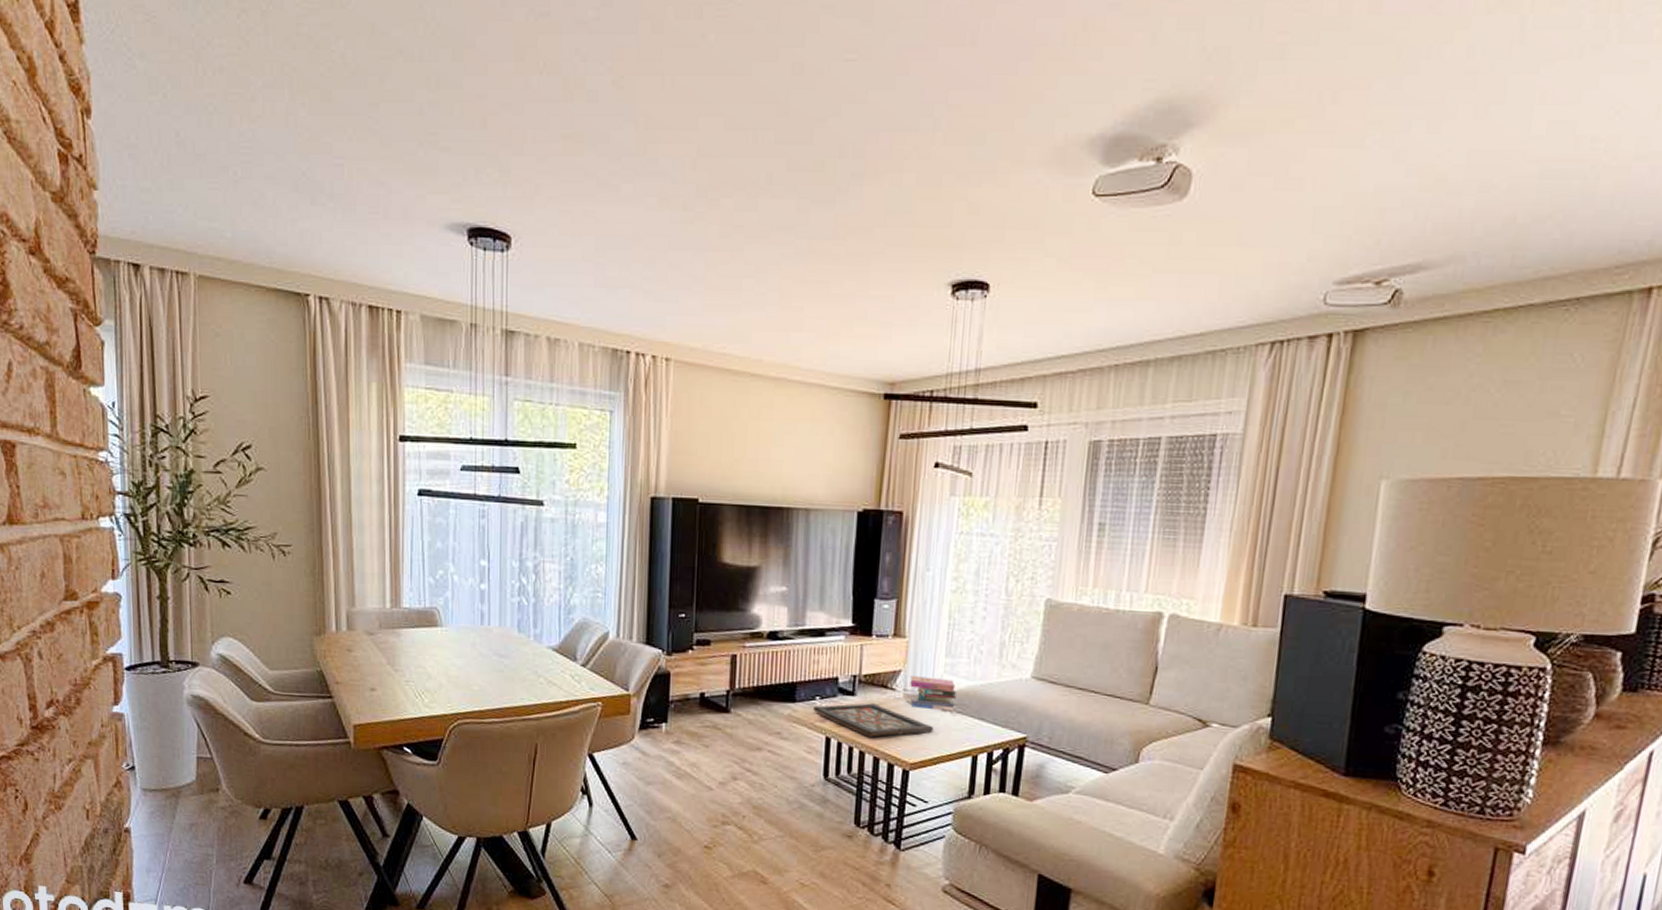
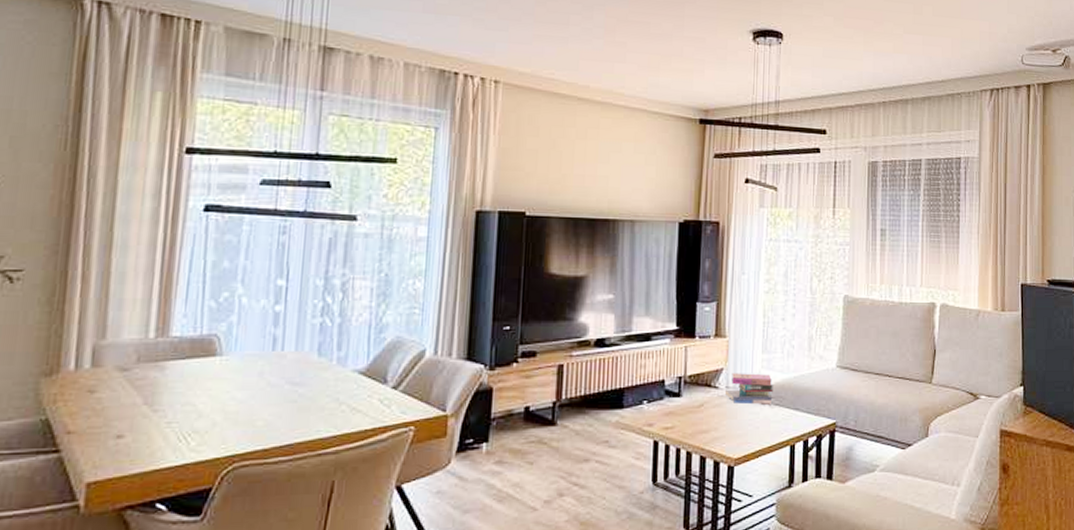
decorative tray: present [813,703,933,737] -> none [641,403,754,437]

